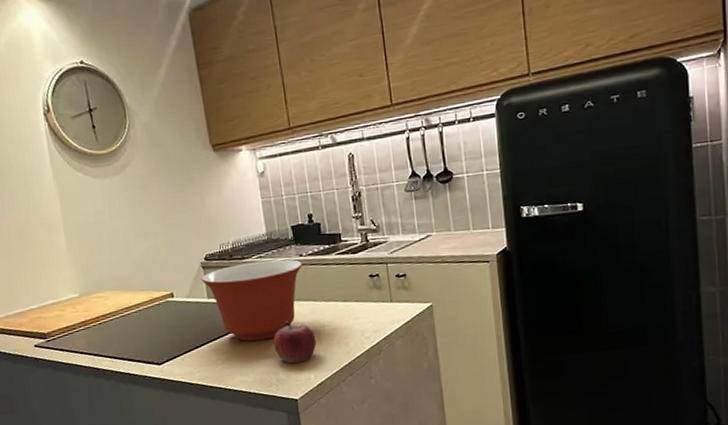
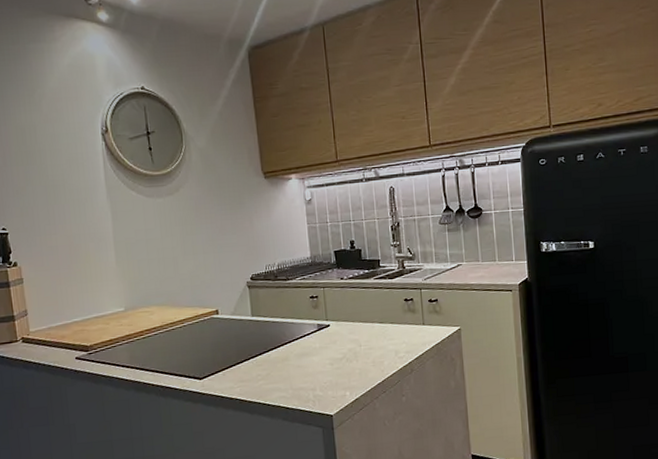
mixing bowl: present [200,259,303,342] -> none [245,281,344,359]
fruit: present [273,321,317,364] -> none [312,340,353,381]

